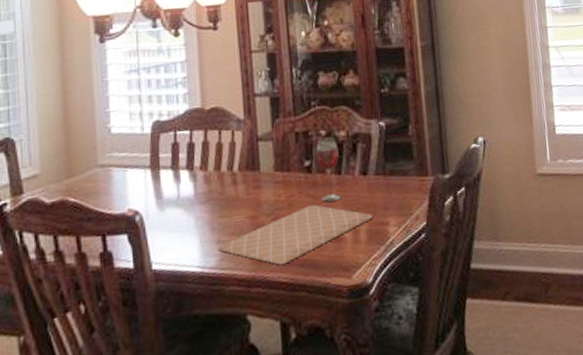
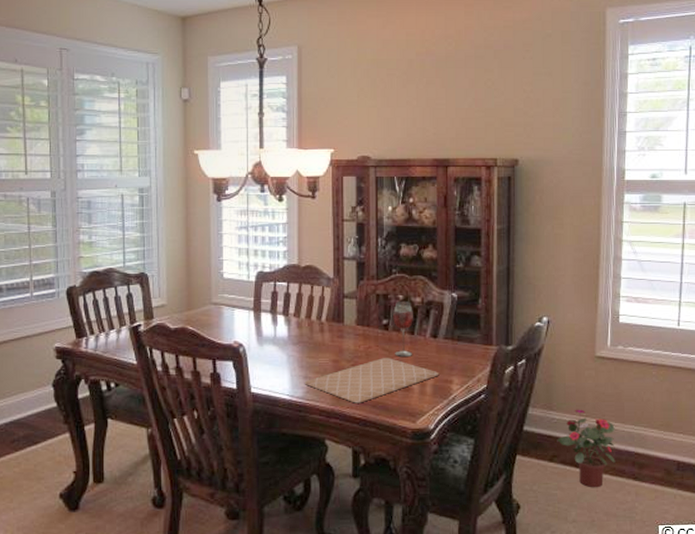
potted flower: none [507,235,571,323] -> present [557,409,615,487]

